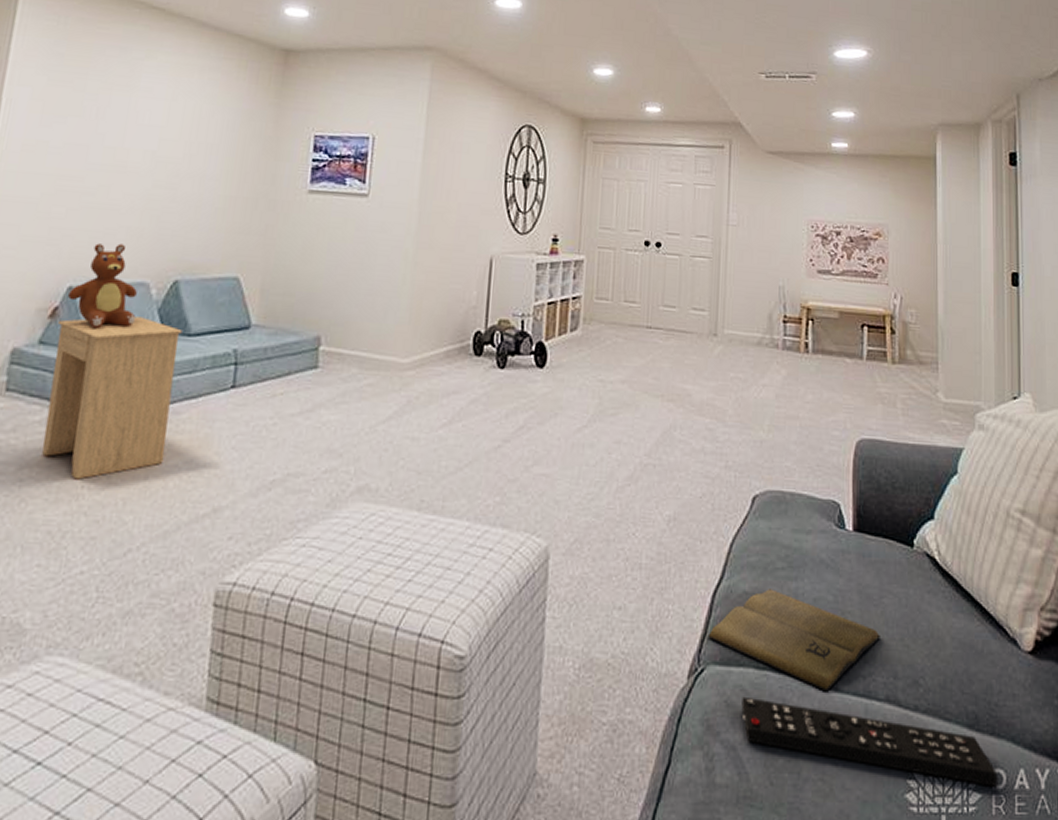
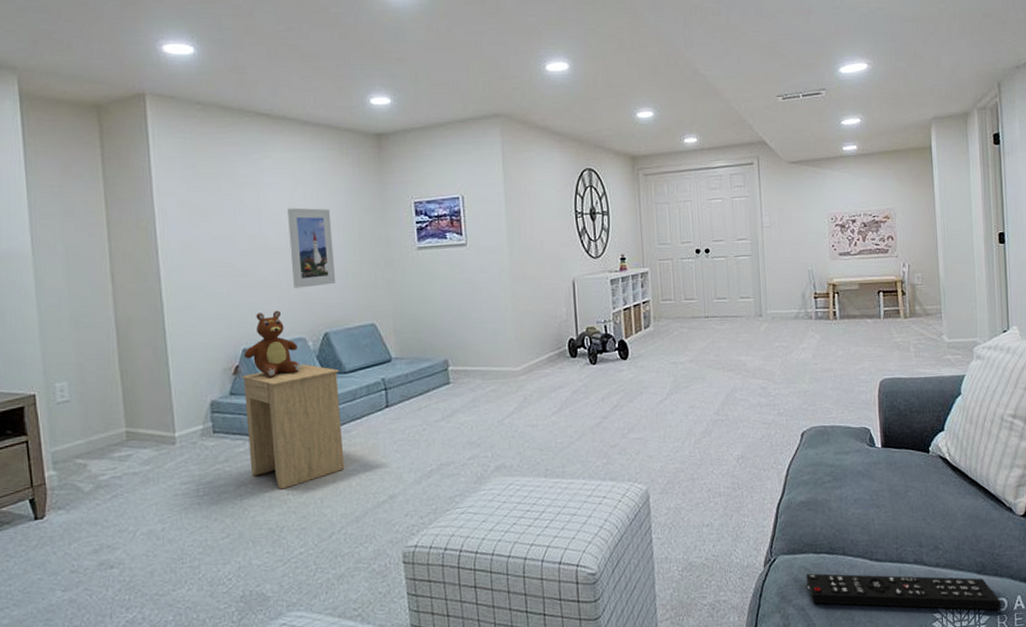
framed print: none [148,121,212,221] -> present [287,207,336,288]
book: present [708,589,880,692] -> none [776,497,907,563]

